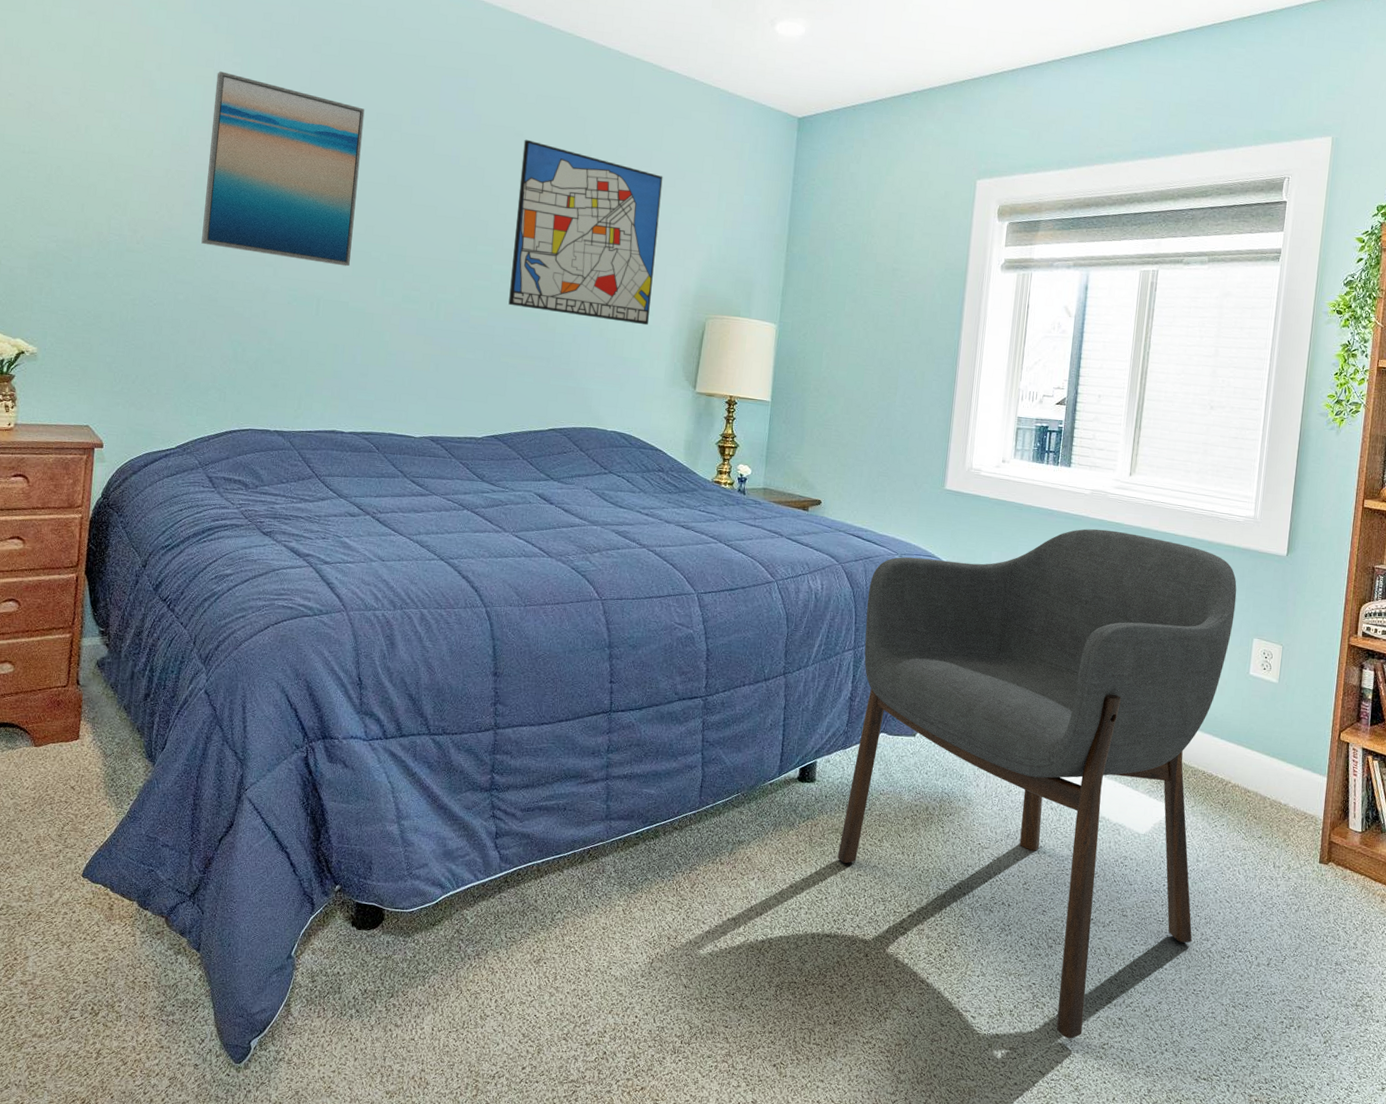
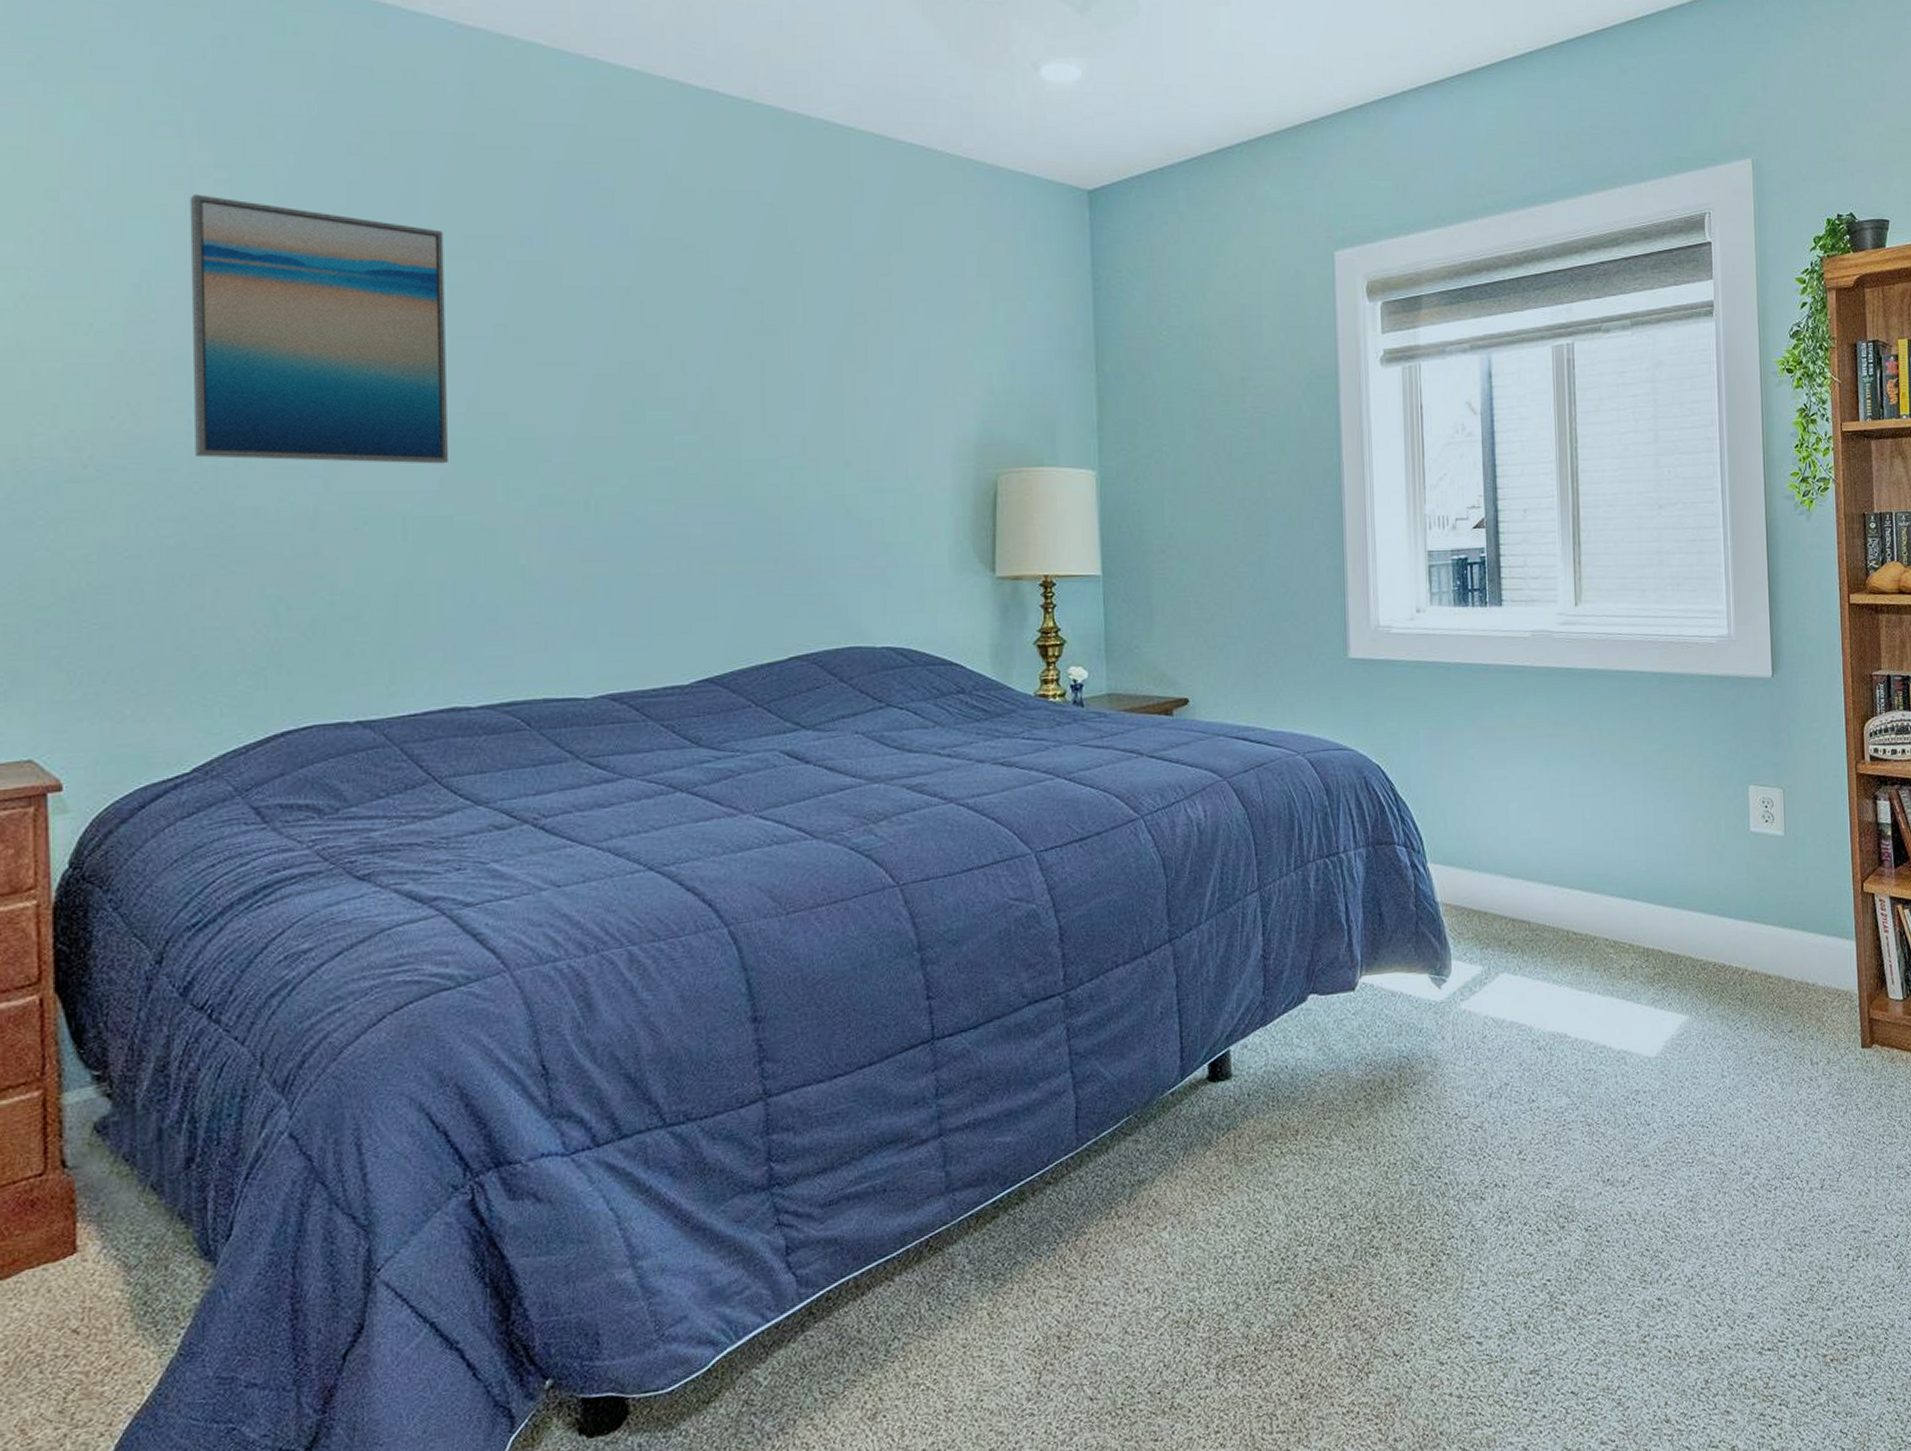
wall art: present [508,139,663,326] -> none [698,253,915,495]
armchair: present [837,528,1237,1039] -> none [1267,678,1730,1341]

